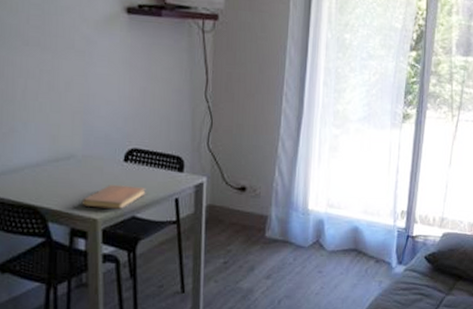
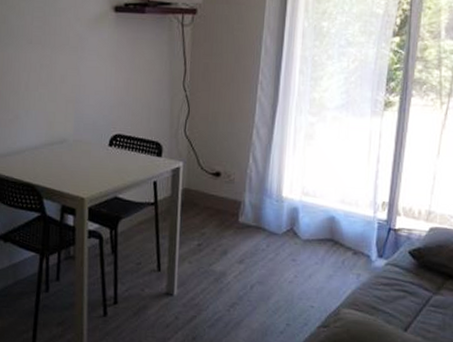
notebook: present [81,185,146,210] -> none [71,167,128,191]

